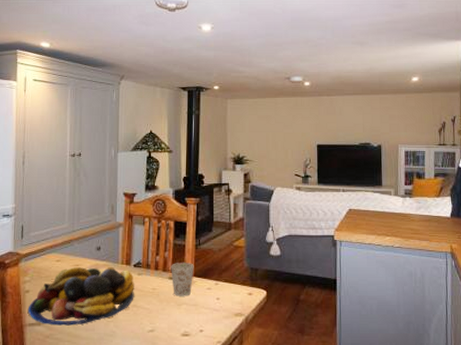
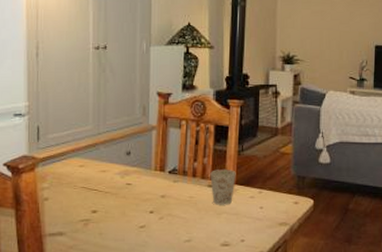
fruit bowl: present [27,266,134,326] -> none [47,172,169,236]

